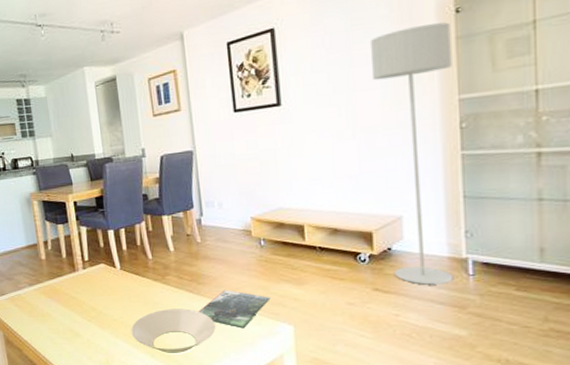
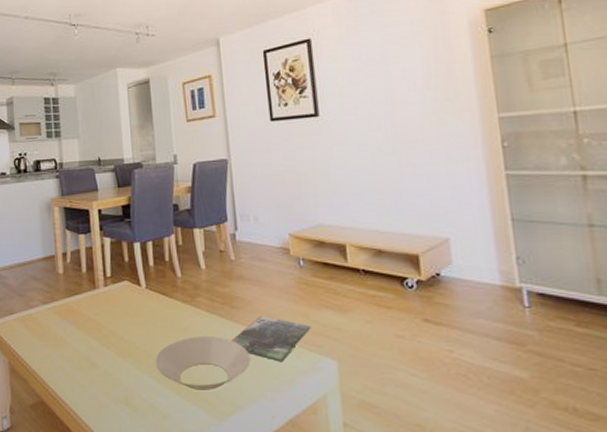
floor lamp: present [369,22,453,285] -> none [405,41,508,317]

